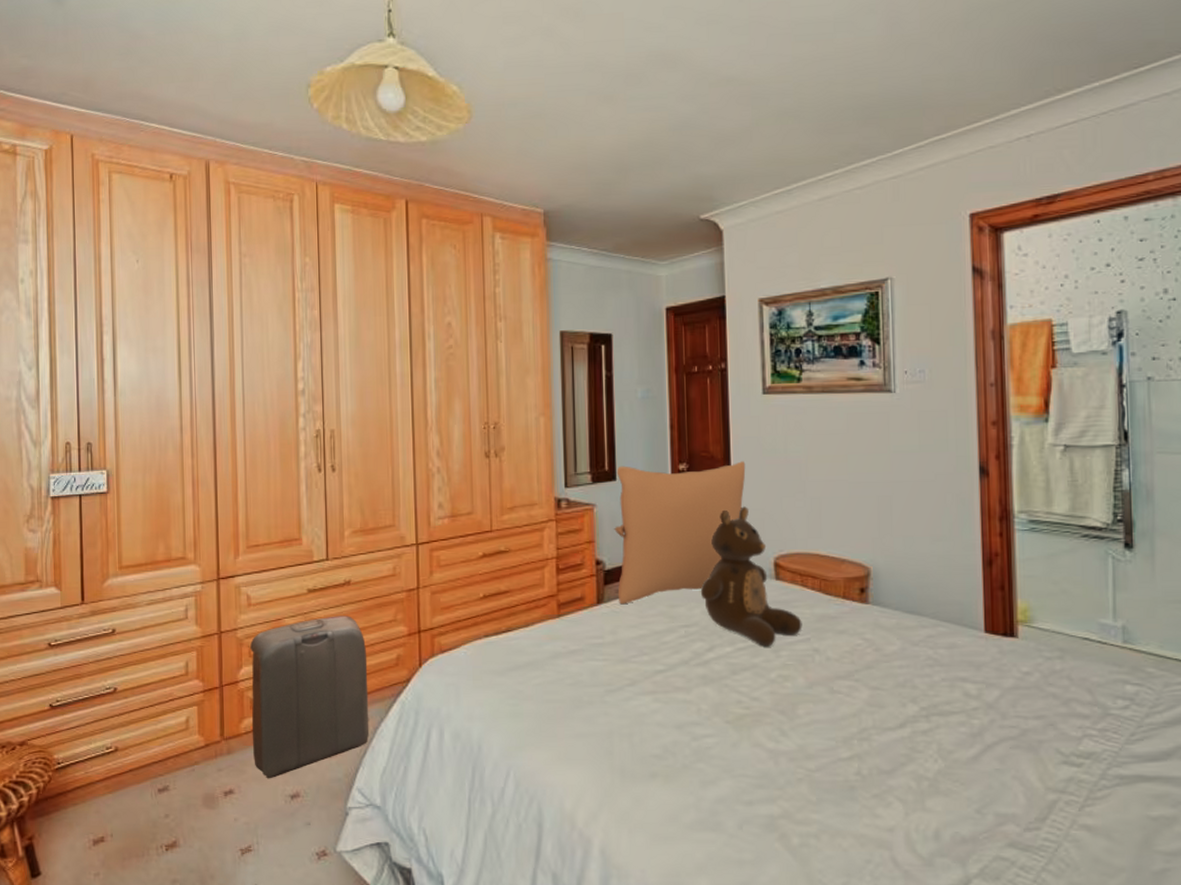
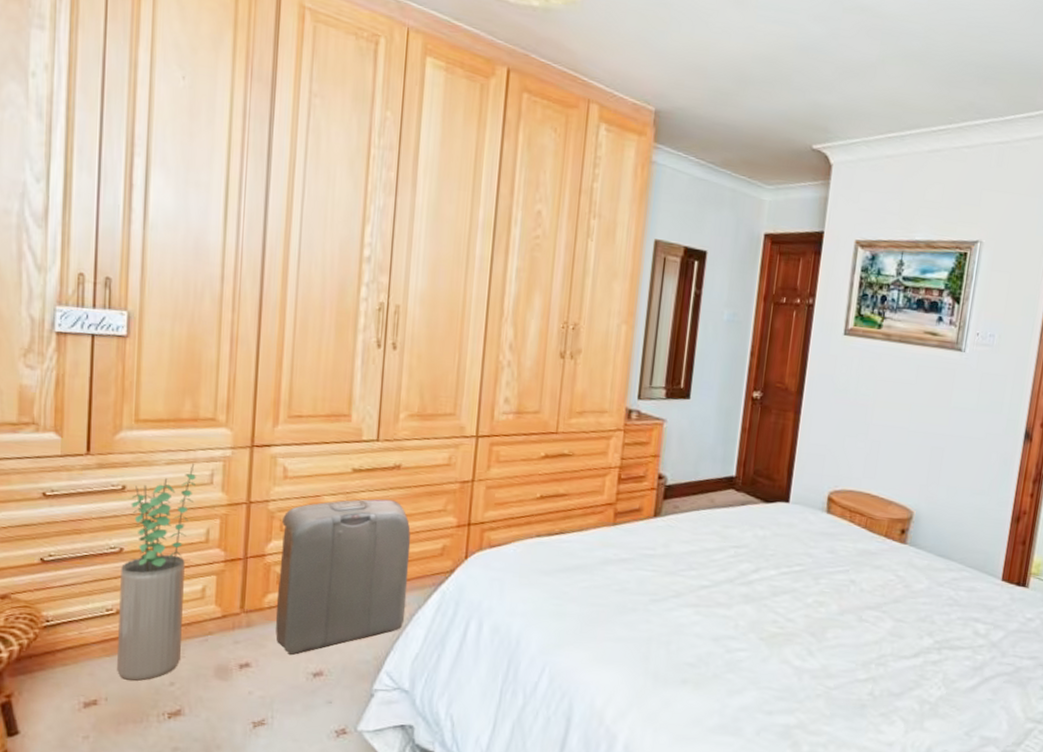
vase: none [116,601,173,815] -> present [117,463,196,681]
pillow: present [613,461,746,605] -> none [675,385,817,520]
teddy bear: present [700,506,802,647] -> none [754,440,845,574]

